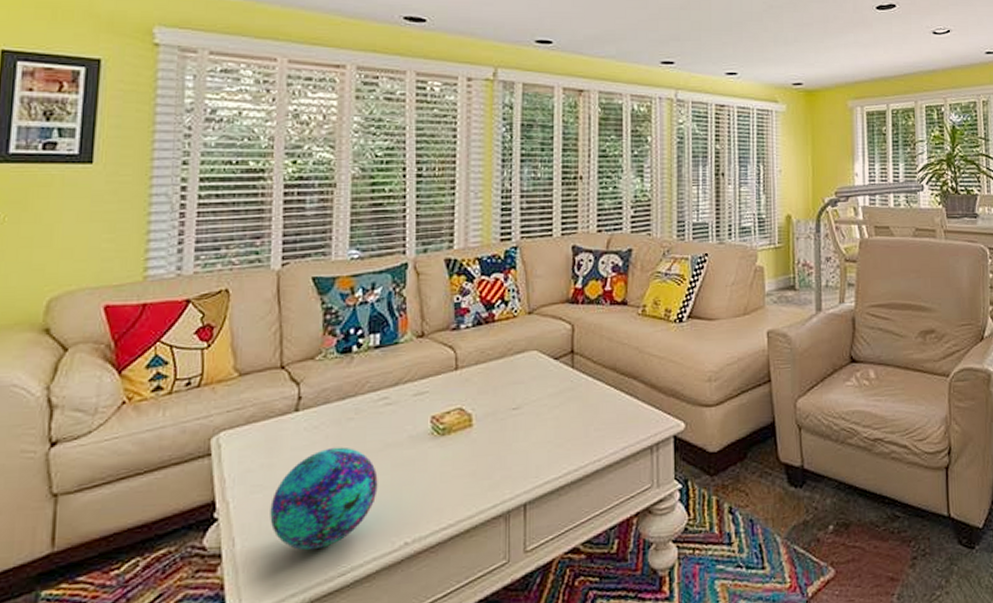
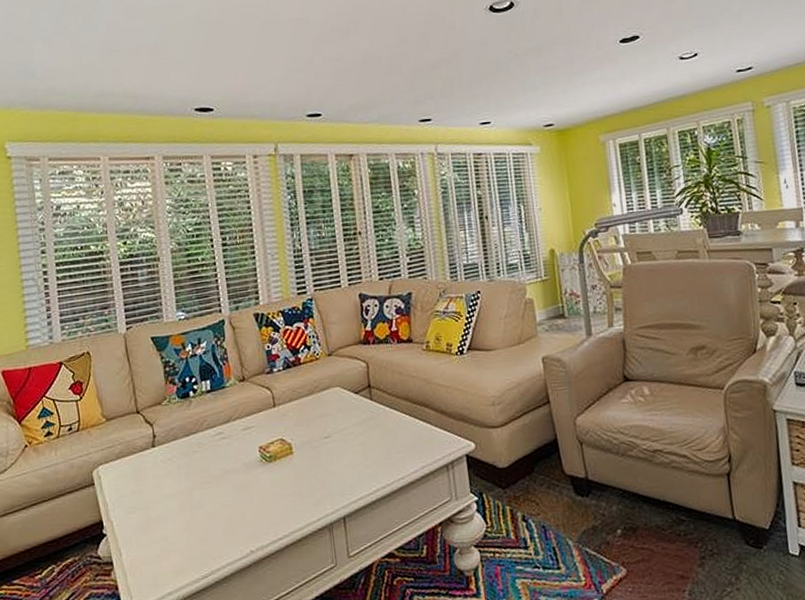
decorative ball: present [270,447,378,551] -> none [143,474,224,558]

